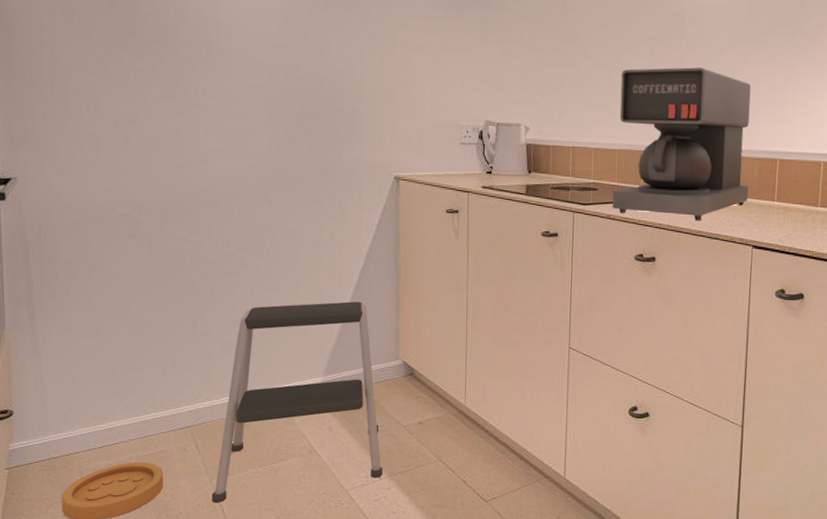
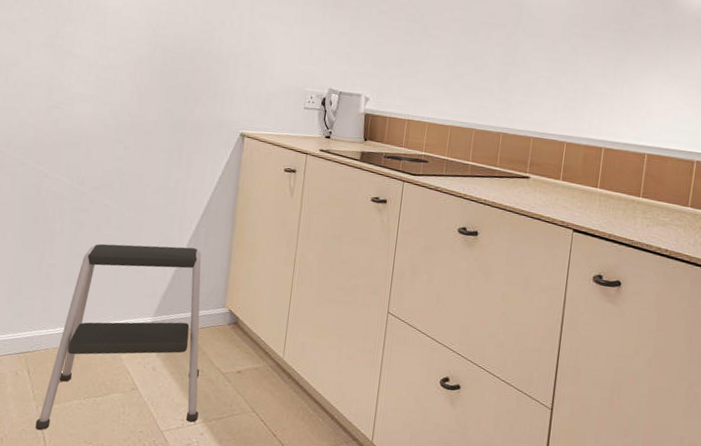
coffee maker: present [612,67,751,221] -> none [440,51,582,201]

